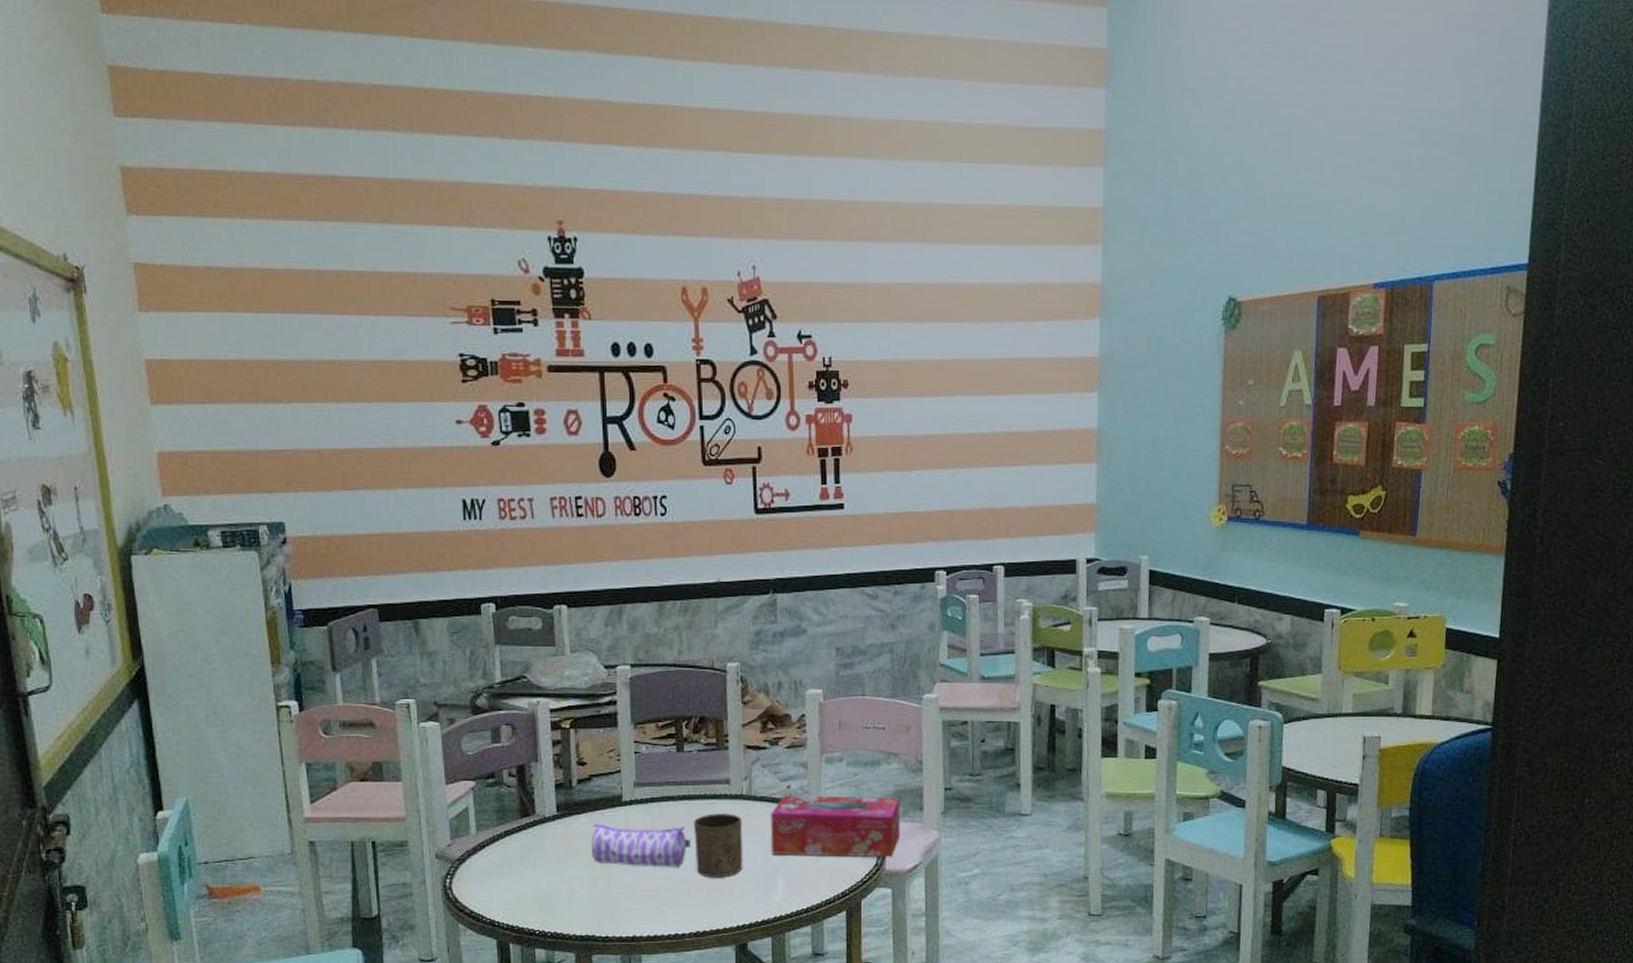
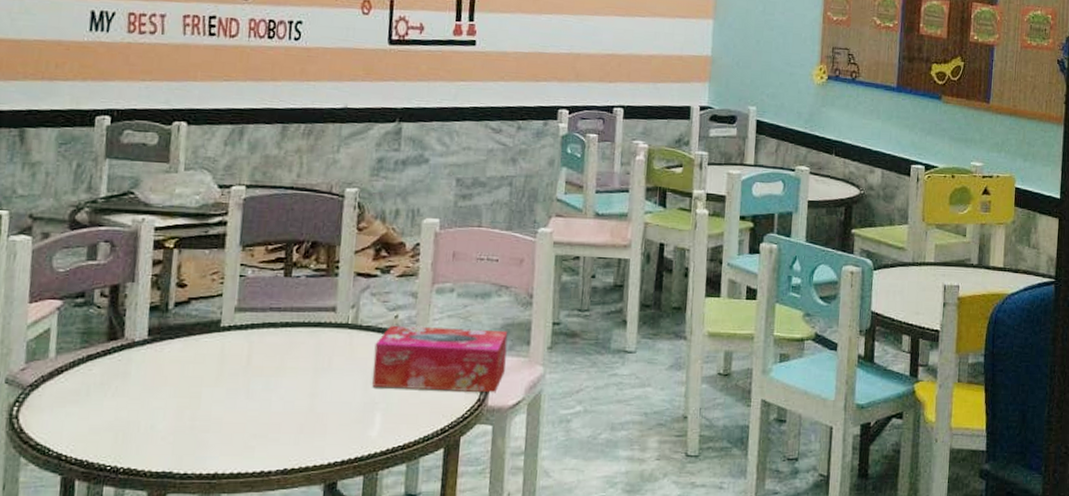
pencil case: present [592,823,690,867] -> none [180,349,288,399]
cup: present [693,813,743,878] -> none [291,342,345,411]

